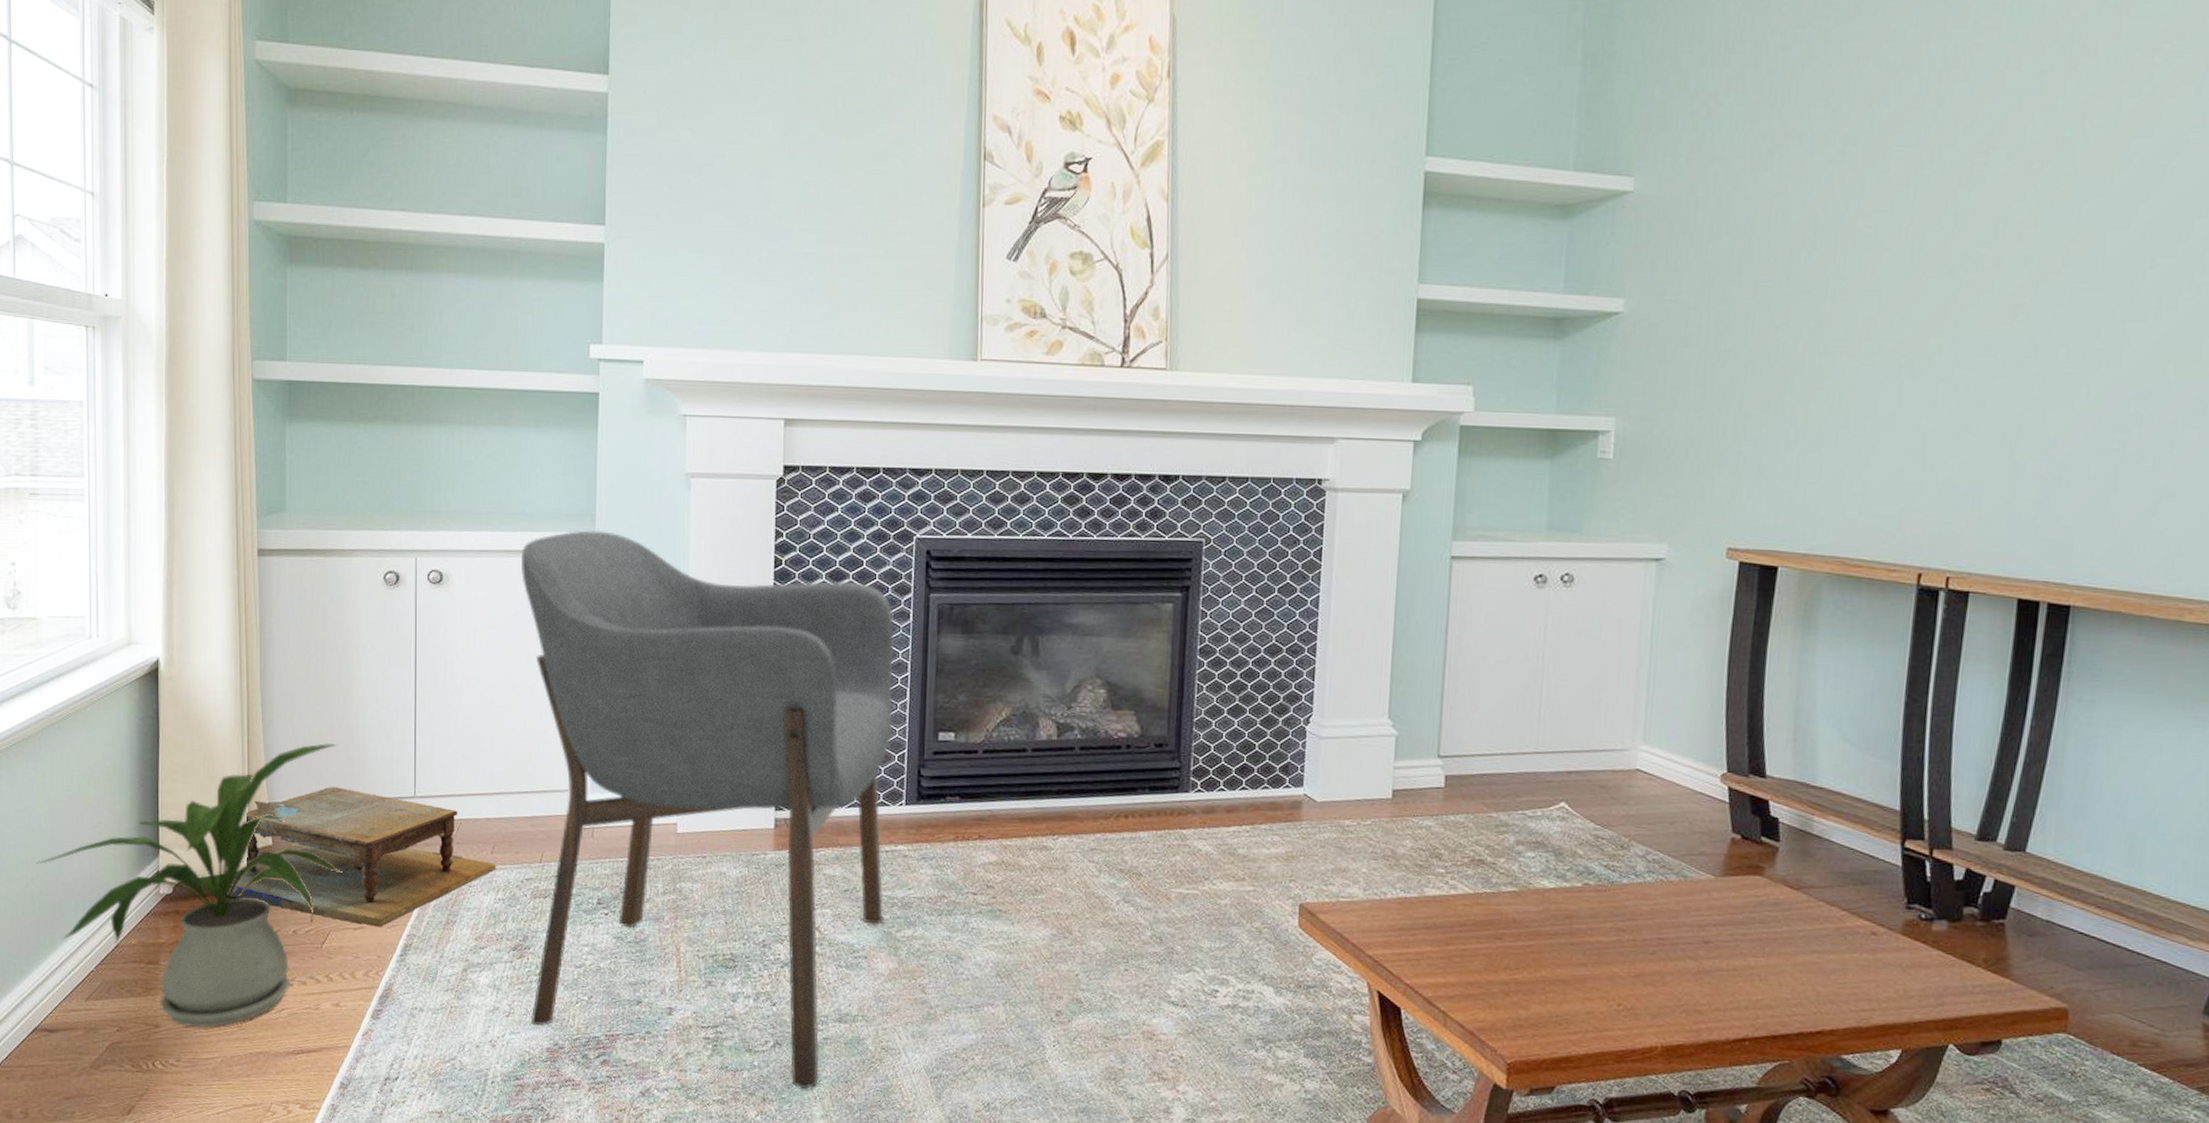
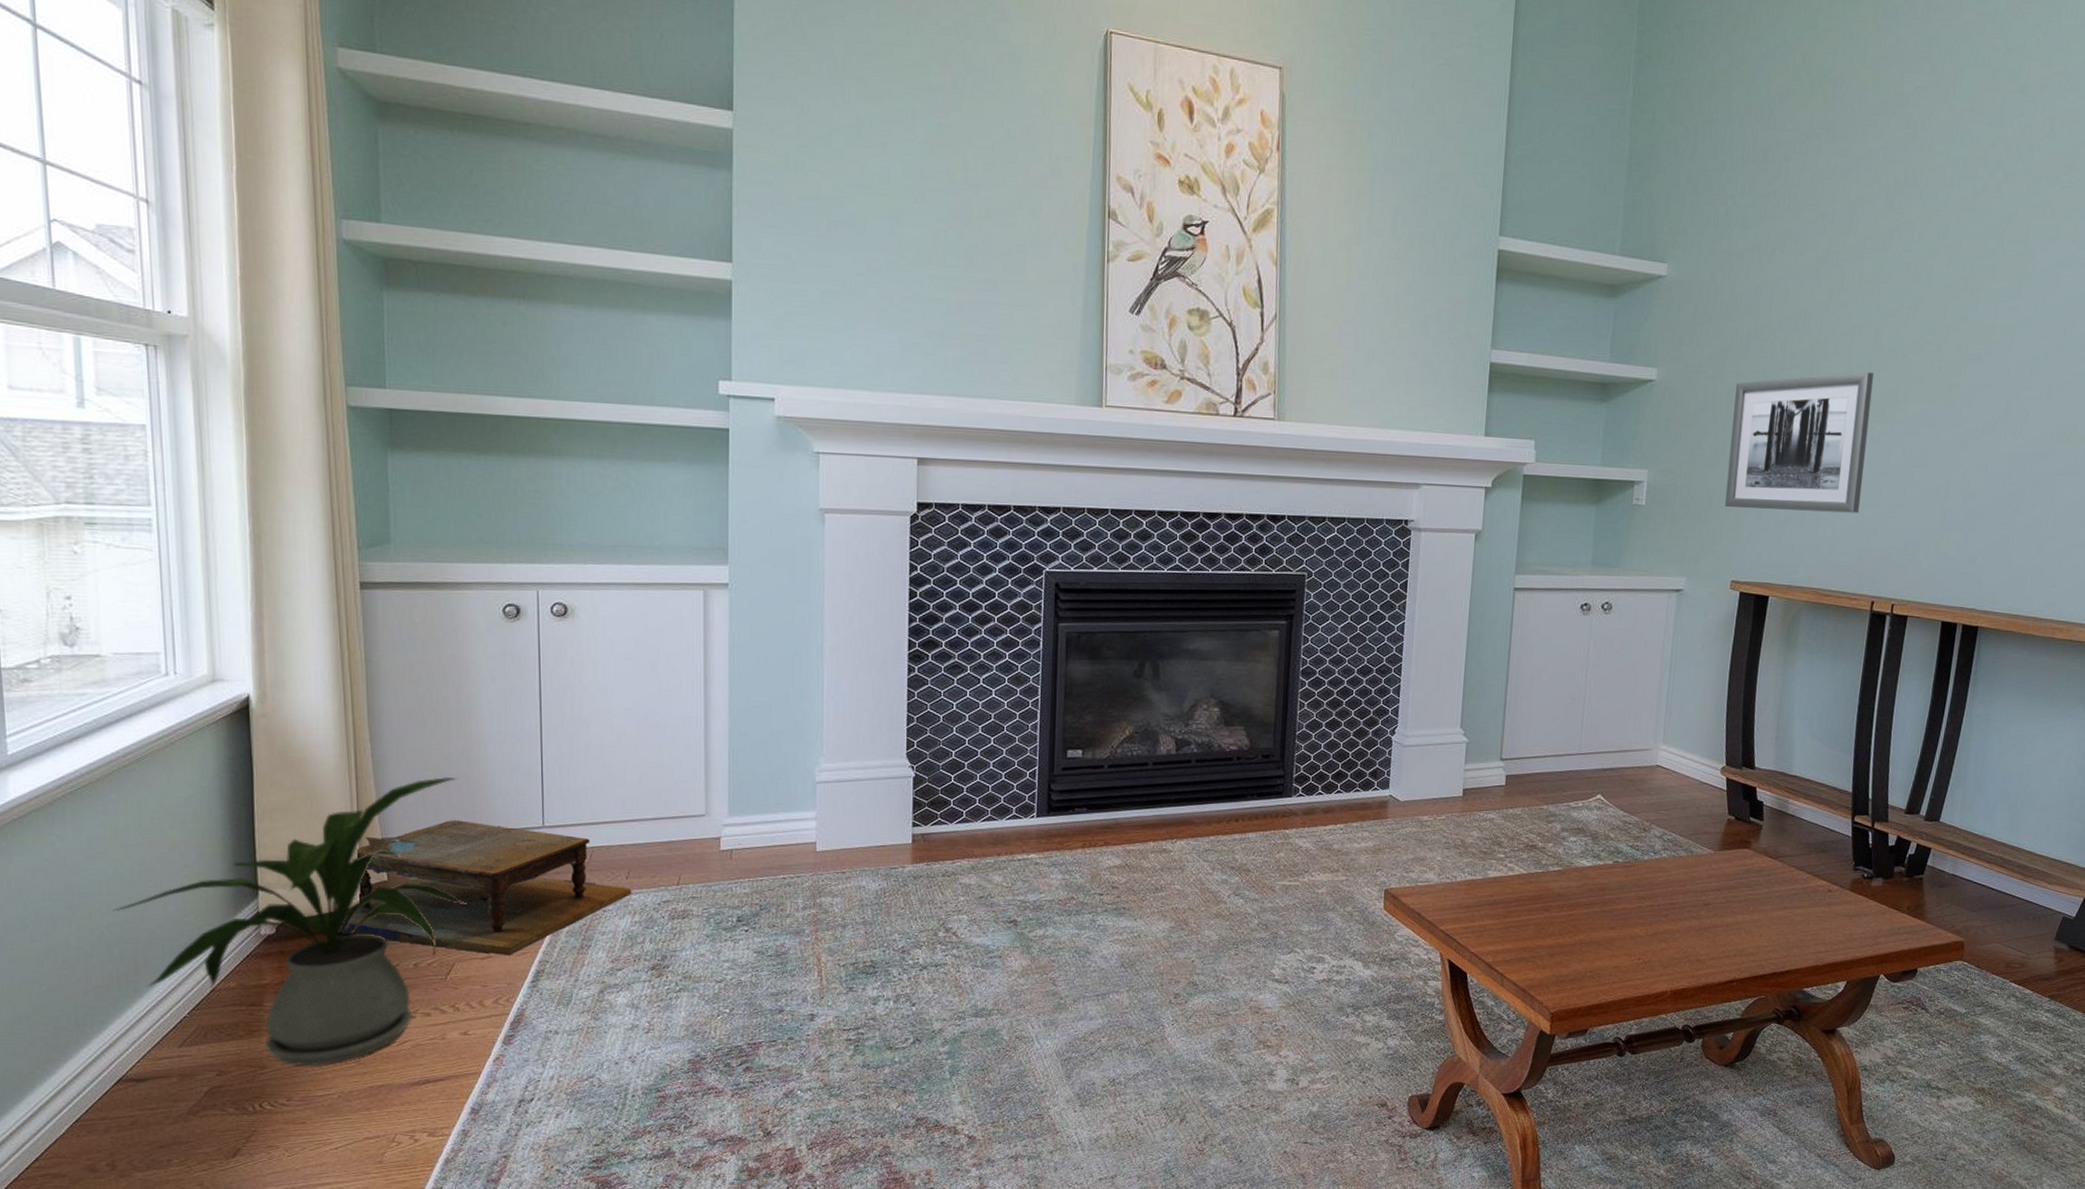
armchair: present [520,530,895,1090] -> none [650,563,1026,1080]
wall art: none [1715,294,1911,466] -> present [1724,371,1874,513]

